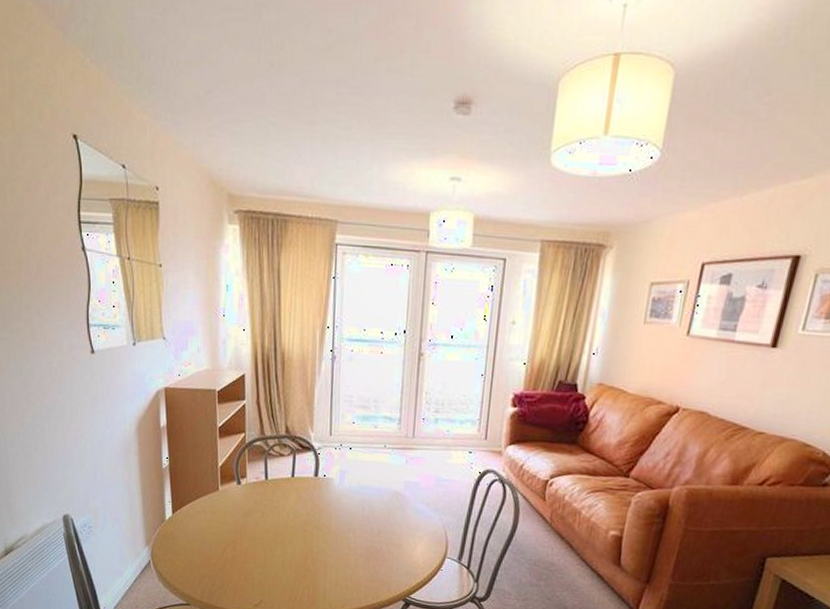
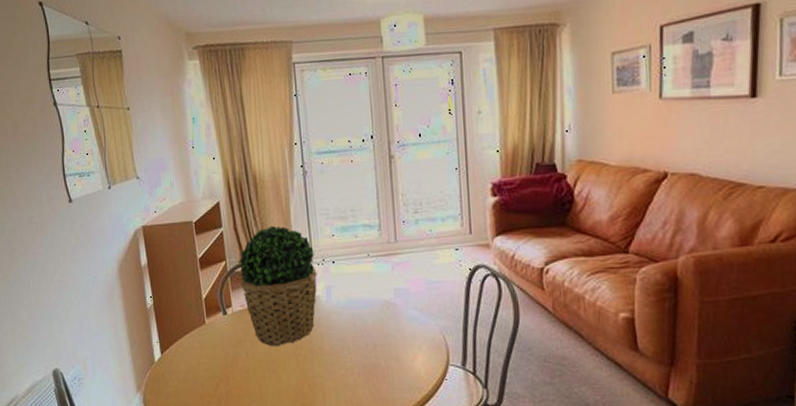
potted plant: none [256,405,333,521] -> present [237,225,317,347]

